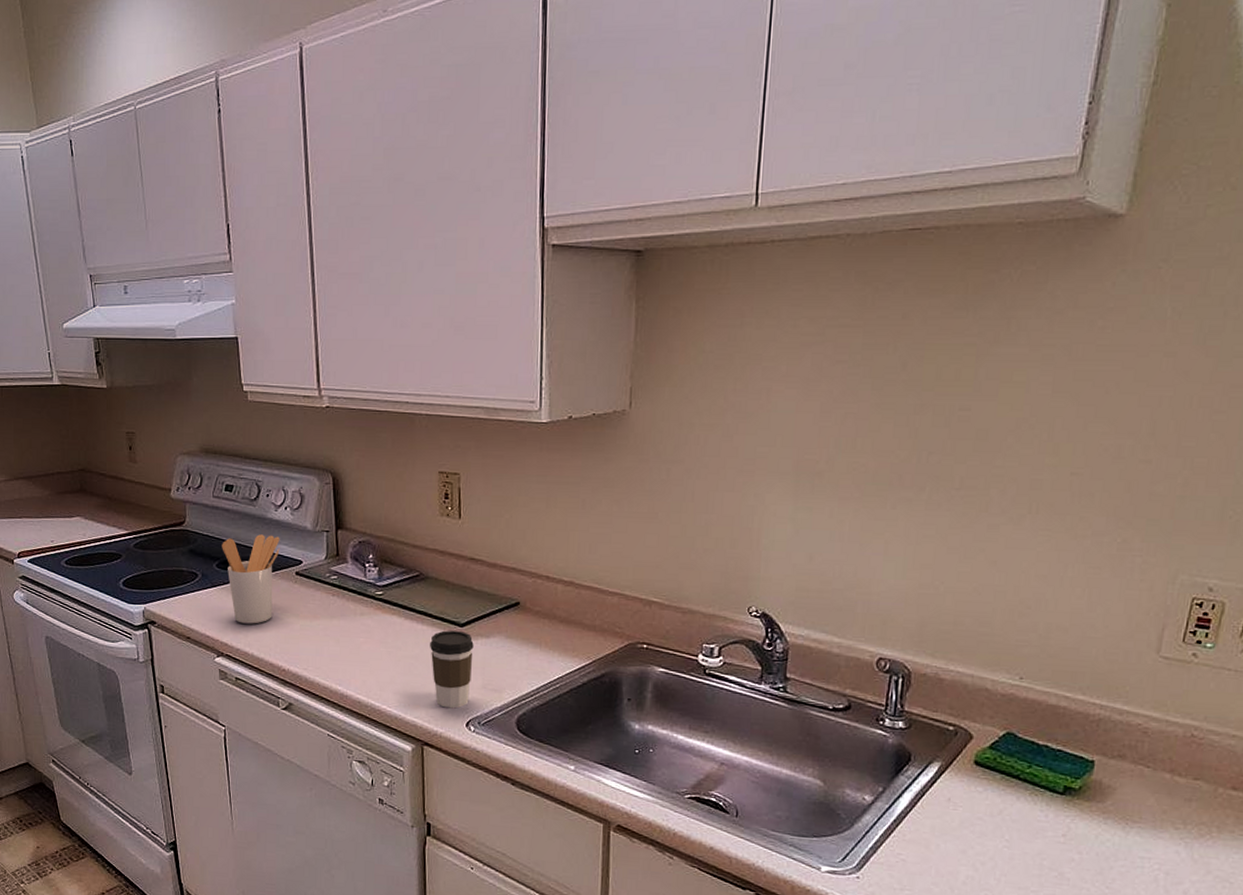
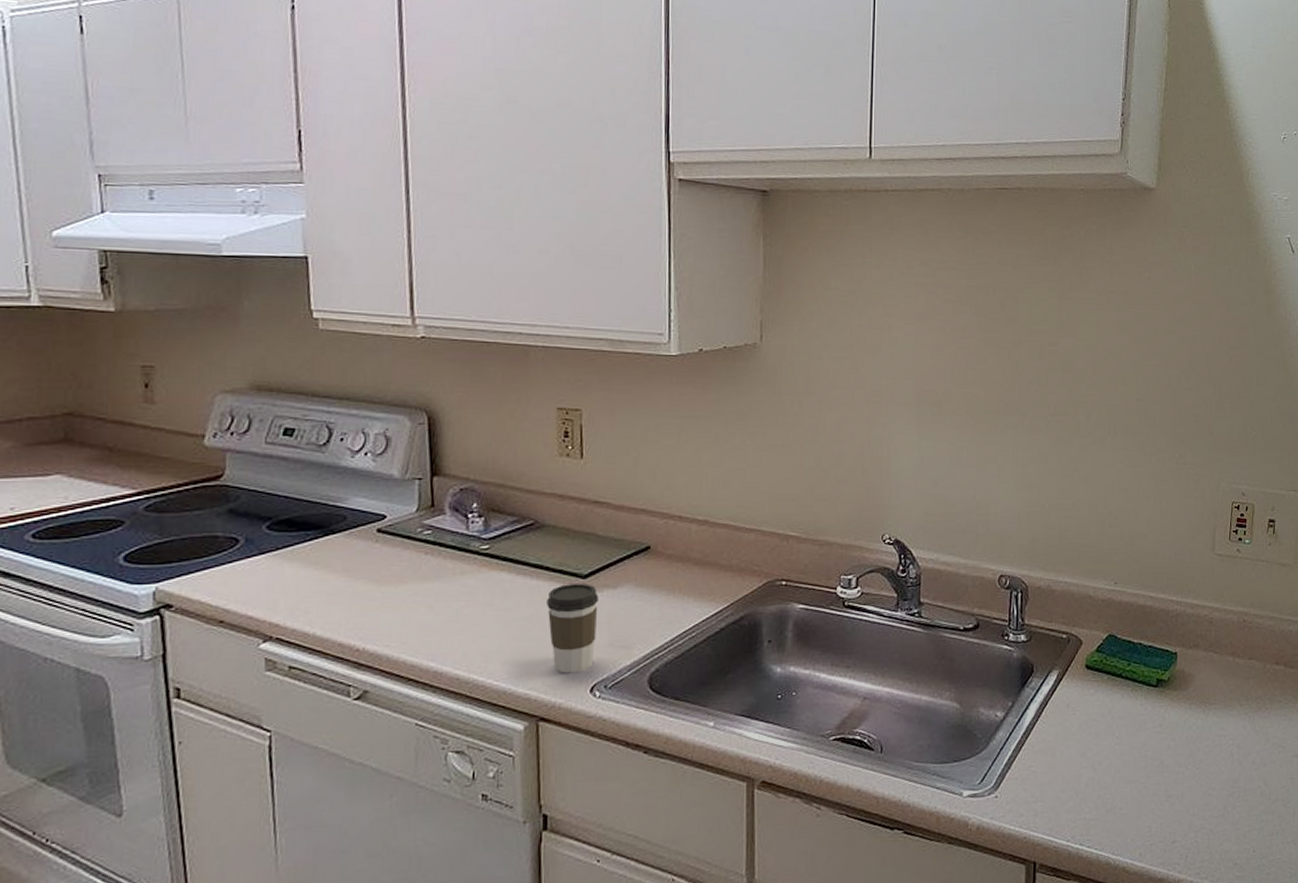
utensil holder: present [222,534,280,624] -> none [275,486,357,597]

